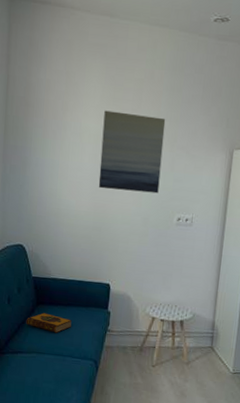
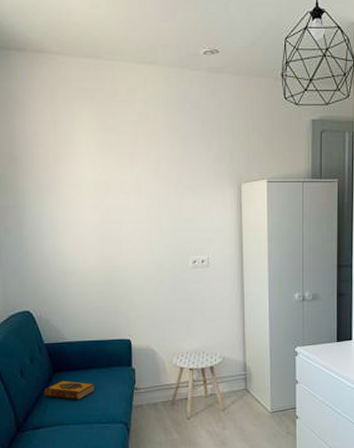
wall art: present [98,110,166,194] -> none [100,157,169,240]

